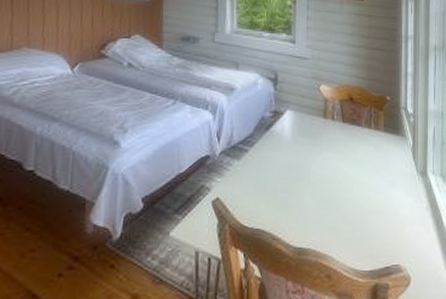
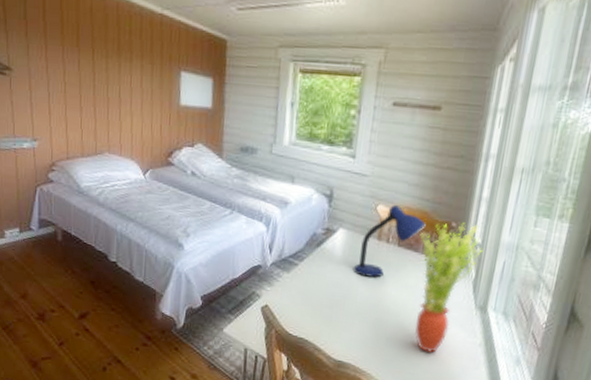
desk lamp: none [303,83,365,155] -> present [353,204,426,278]
potted plant: none [361,96,416,224] -> present [414,222,483,353]

